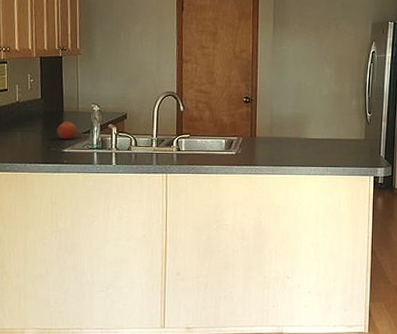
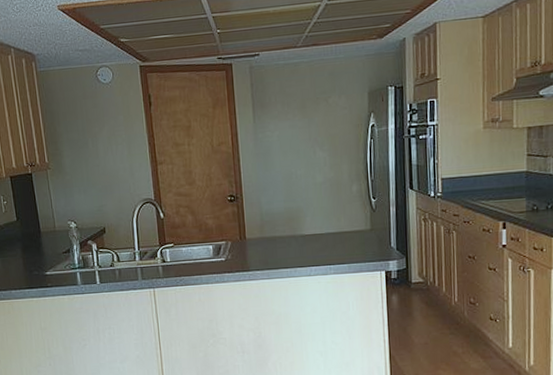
fruit: present [57,121,77,140] -> none [36,242,57,262]

